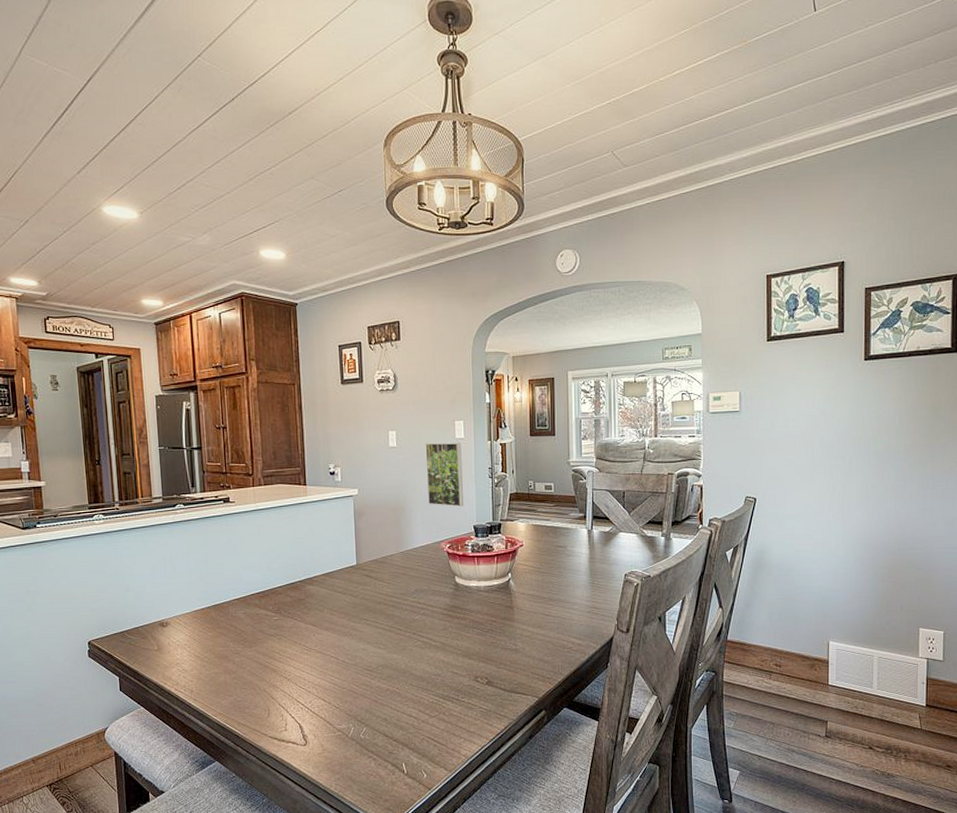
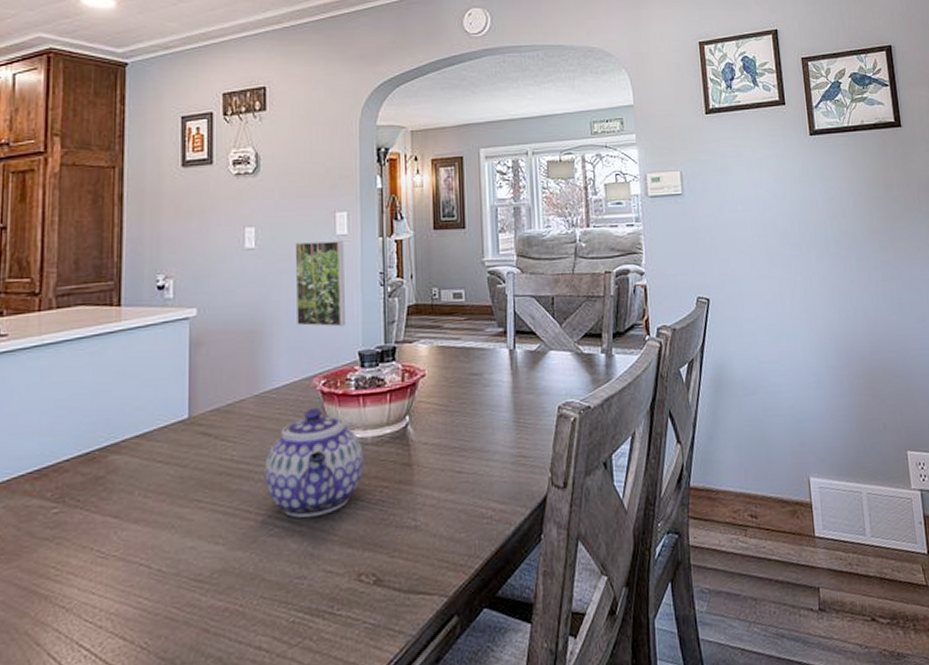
teapot: none [409,563,478,637] -> present [265,407,364,518]

